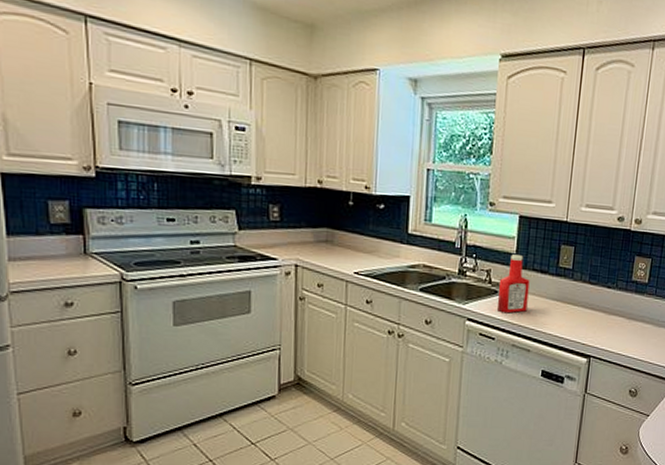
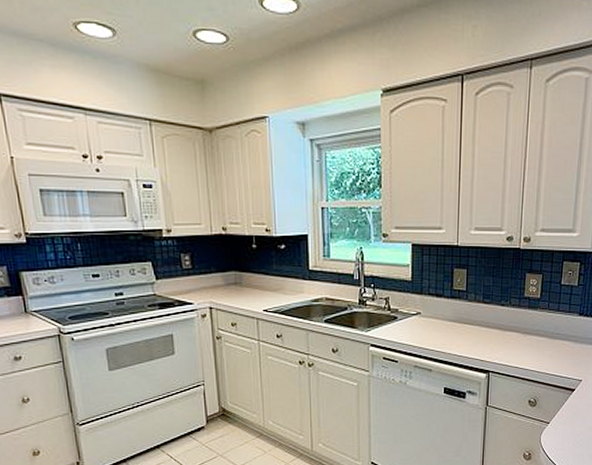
ketchup bottle: present [497,254,530,314] -> none [397,281,426,337]

